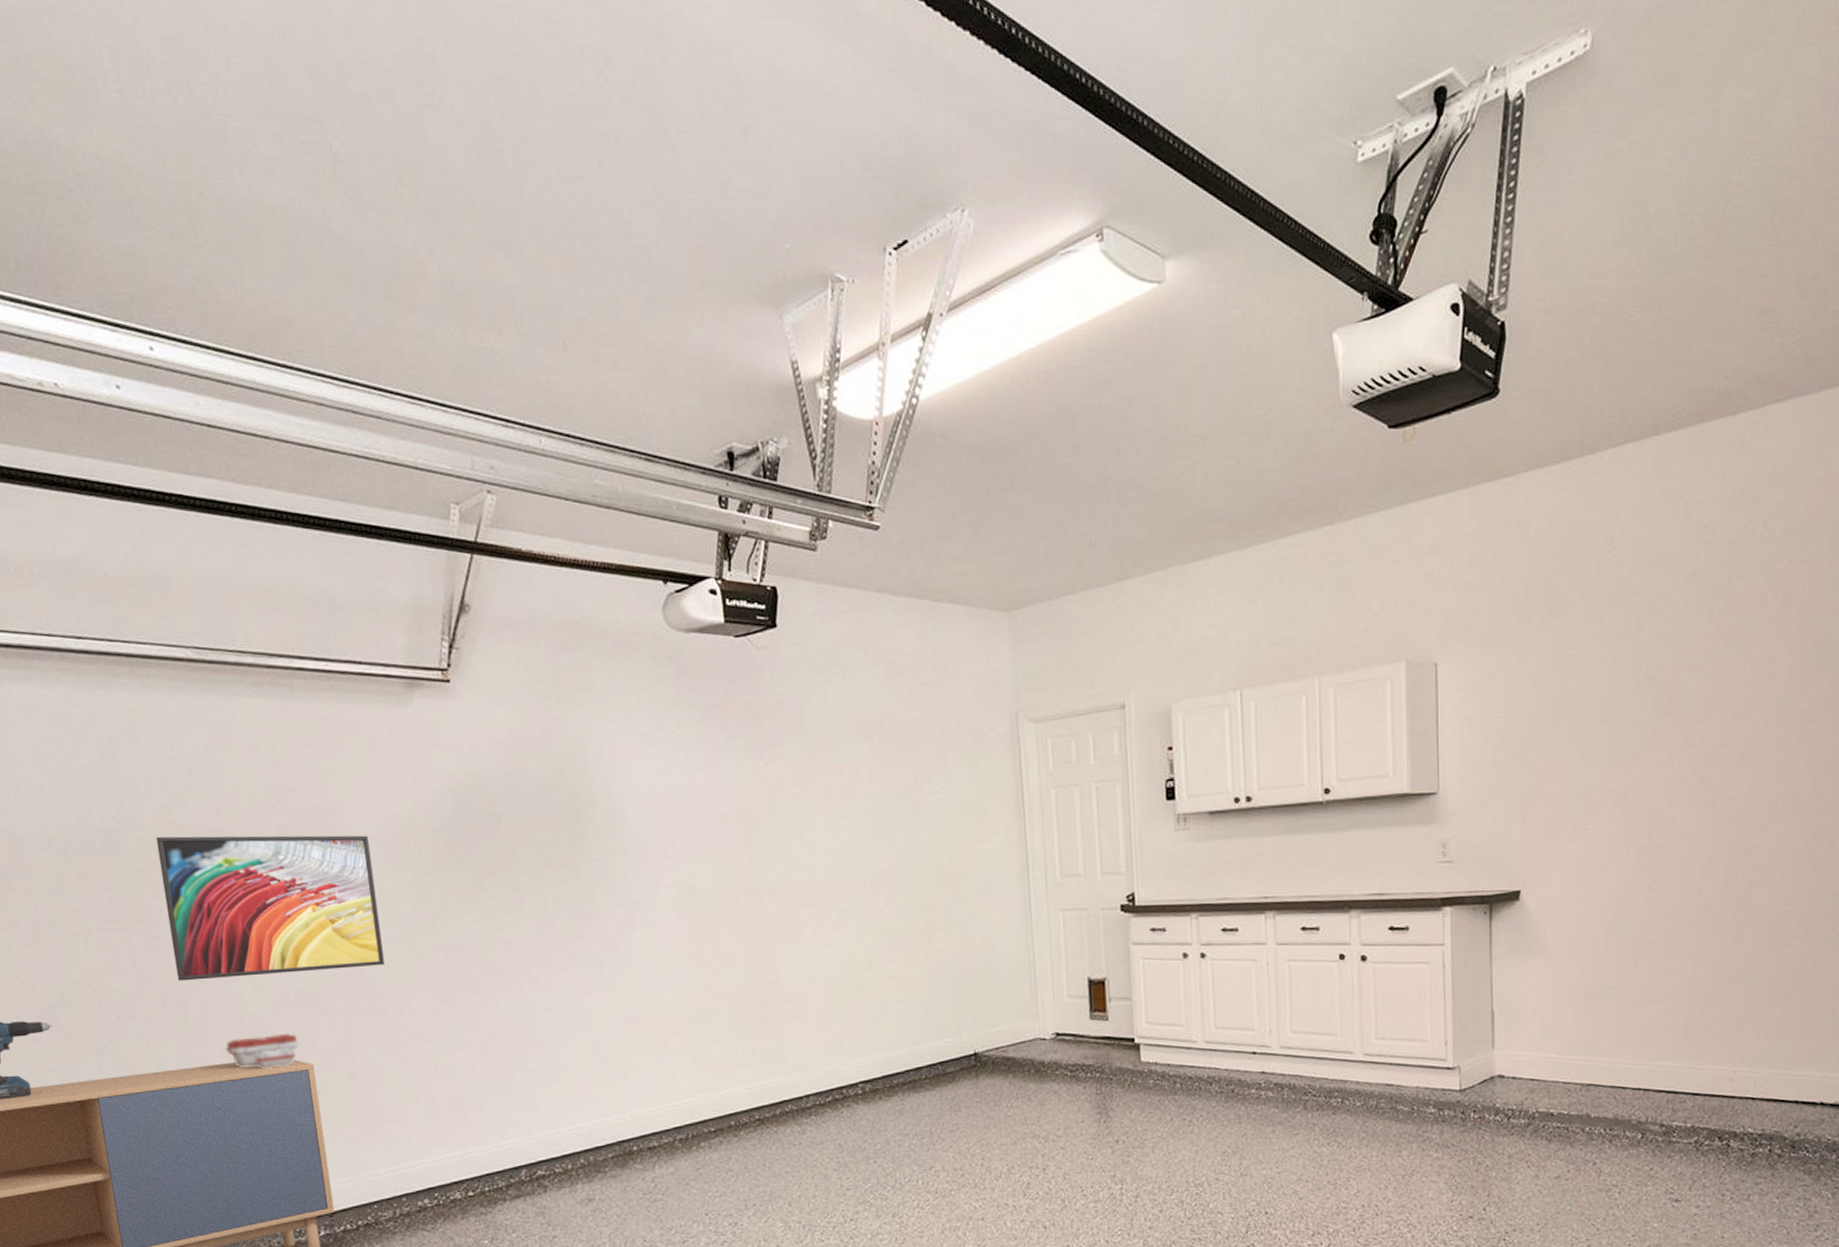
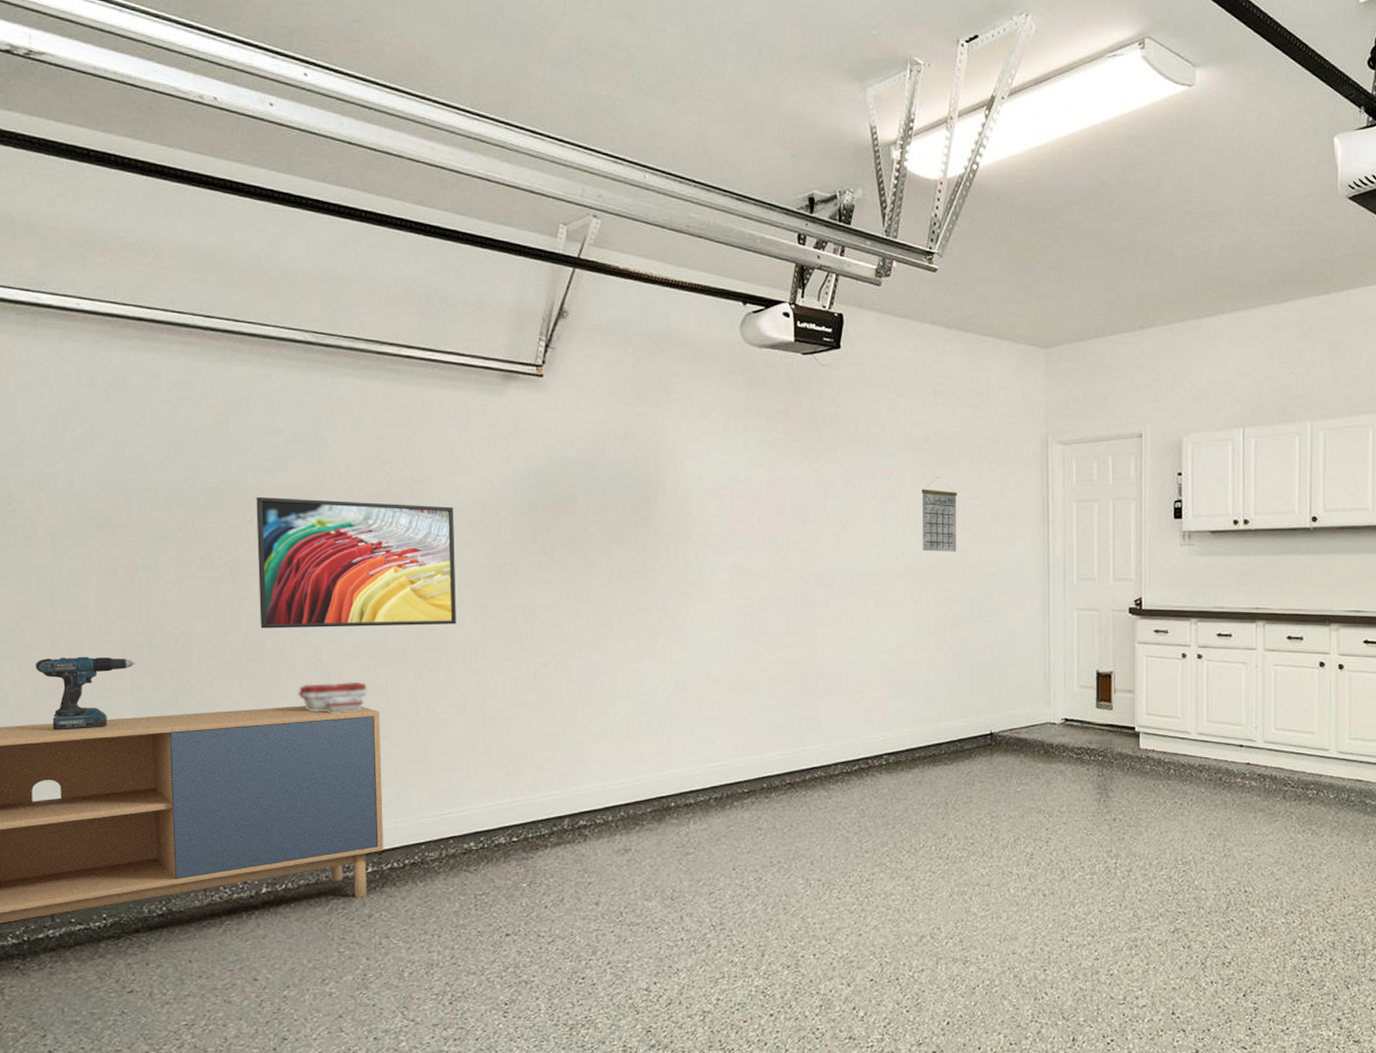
calendar: none [879,769,923,855] -> present [921,477,957,552]

